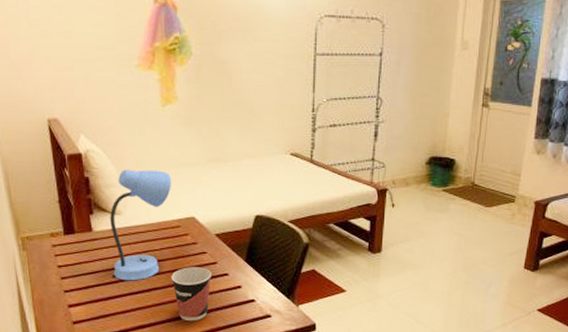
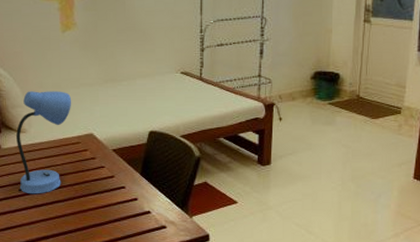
cup: present [171,267,211,322] -> none [72,181,109,233]

